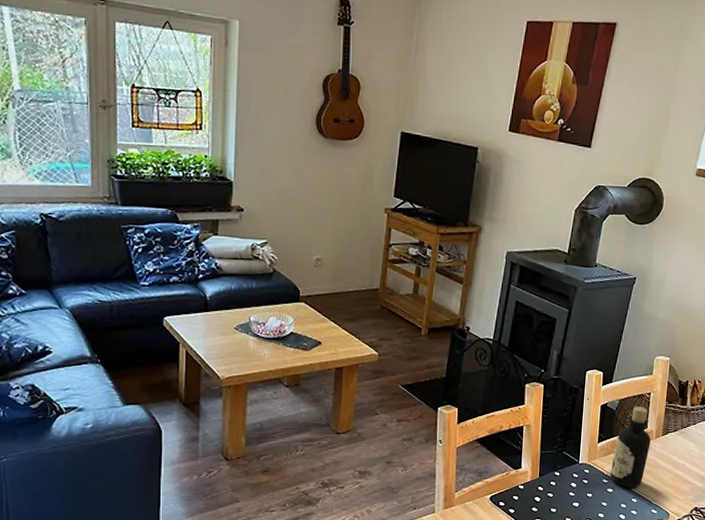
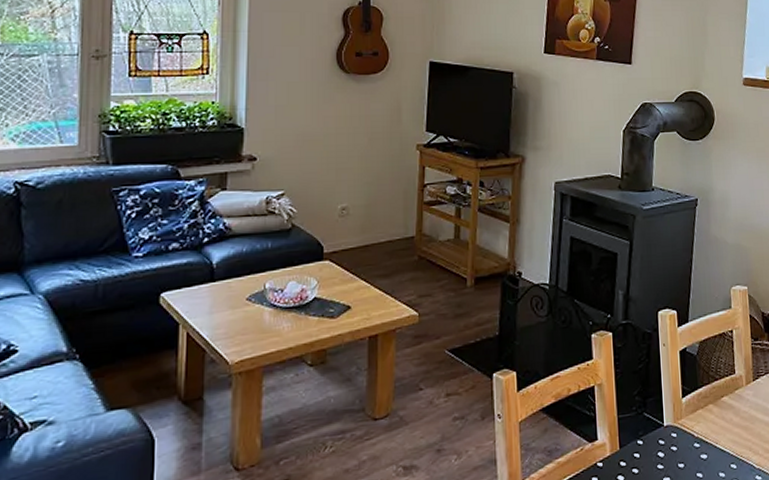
bottle: present [610,406,651,488] -> none [701,347,742,451]

